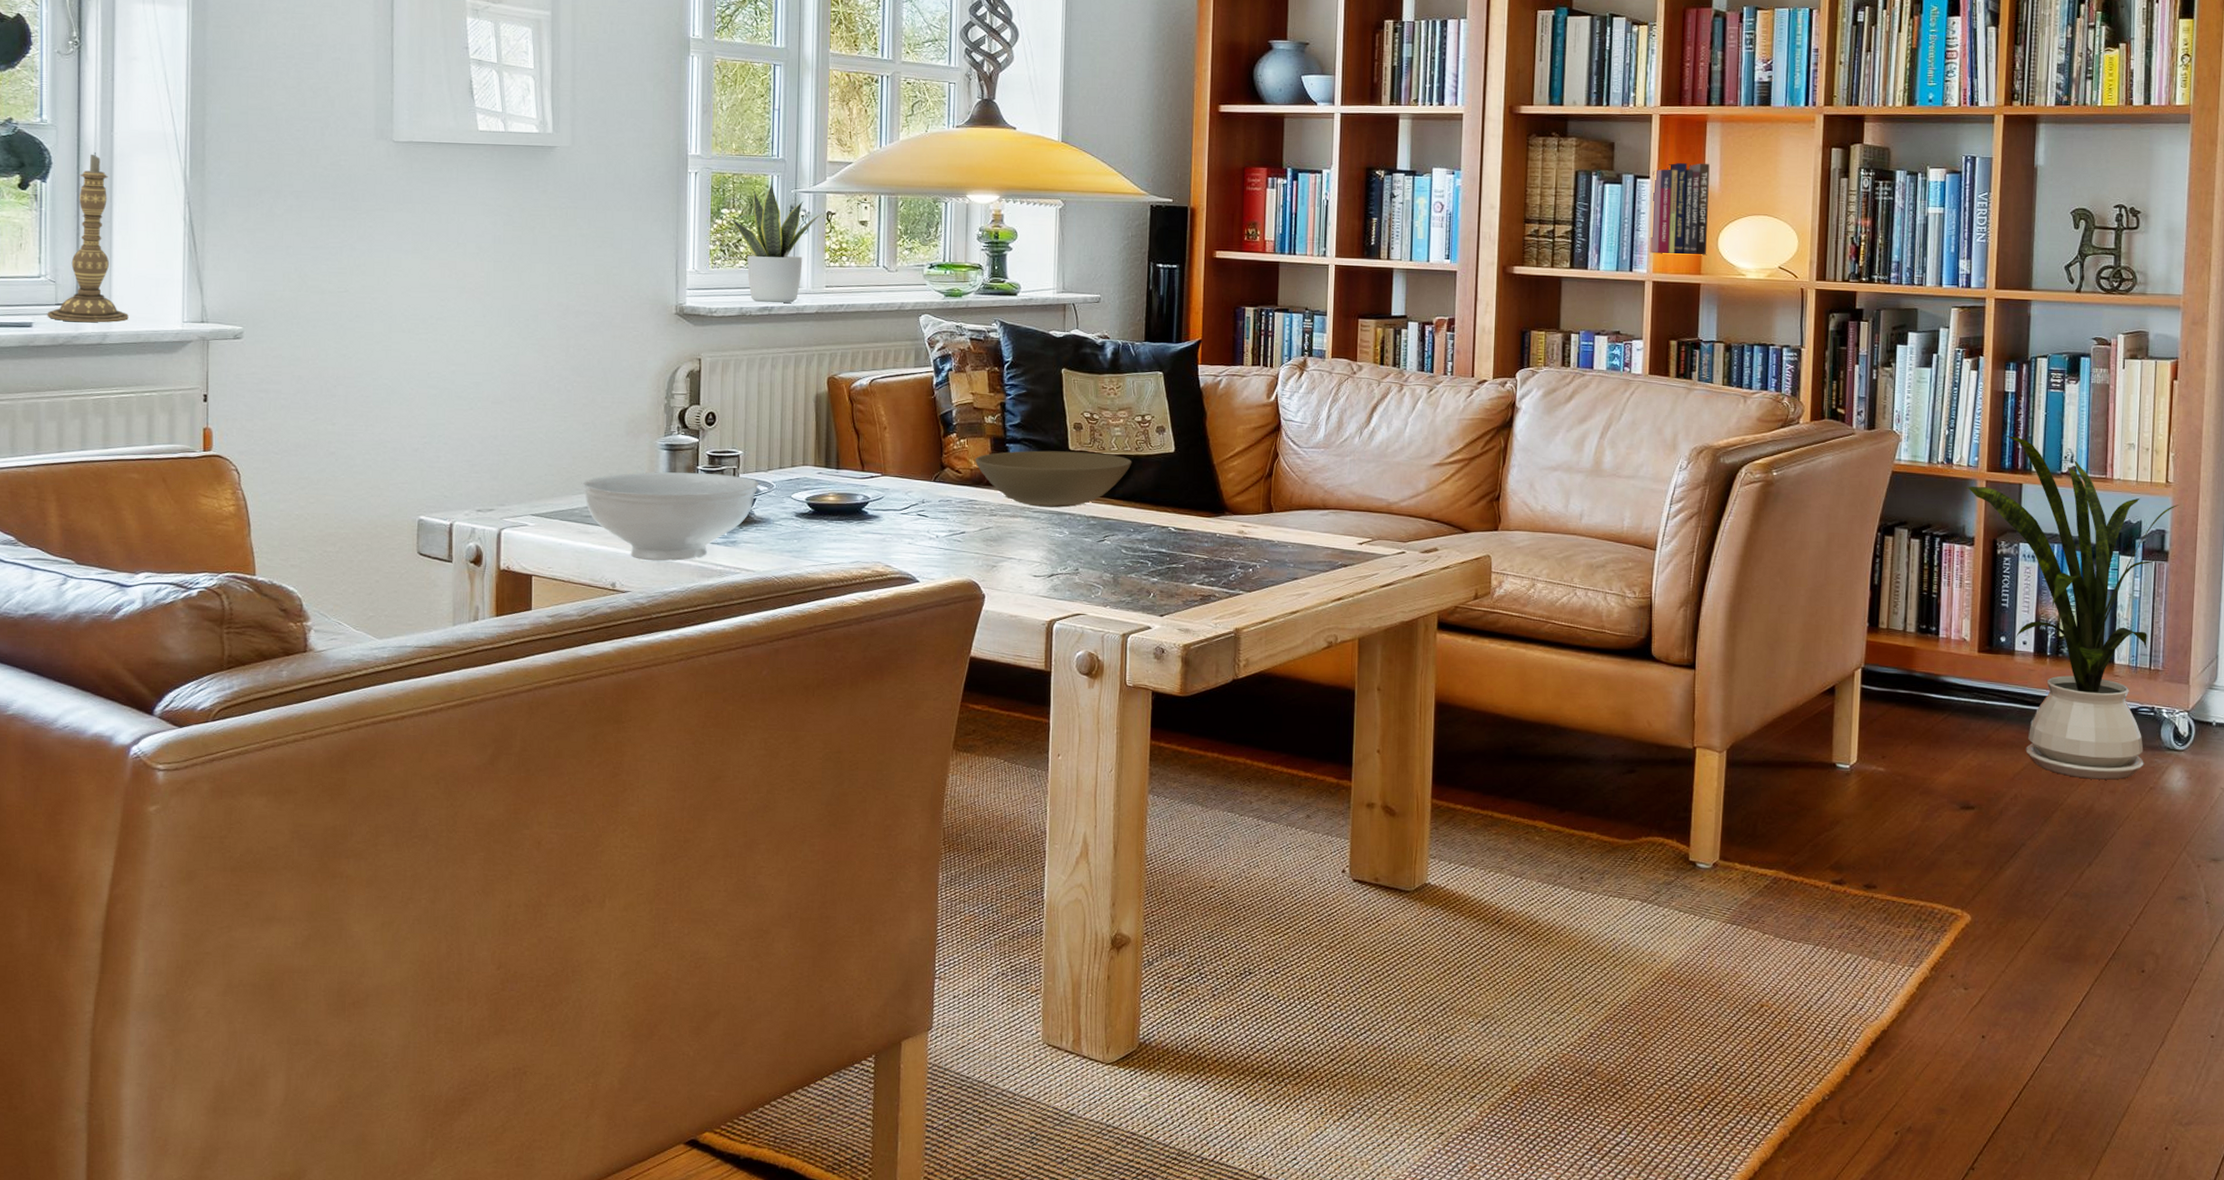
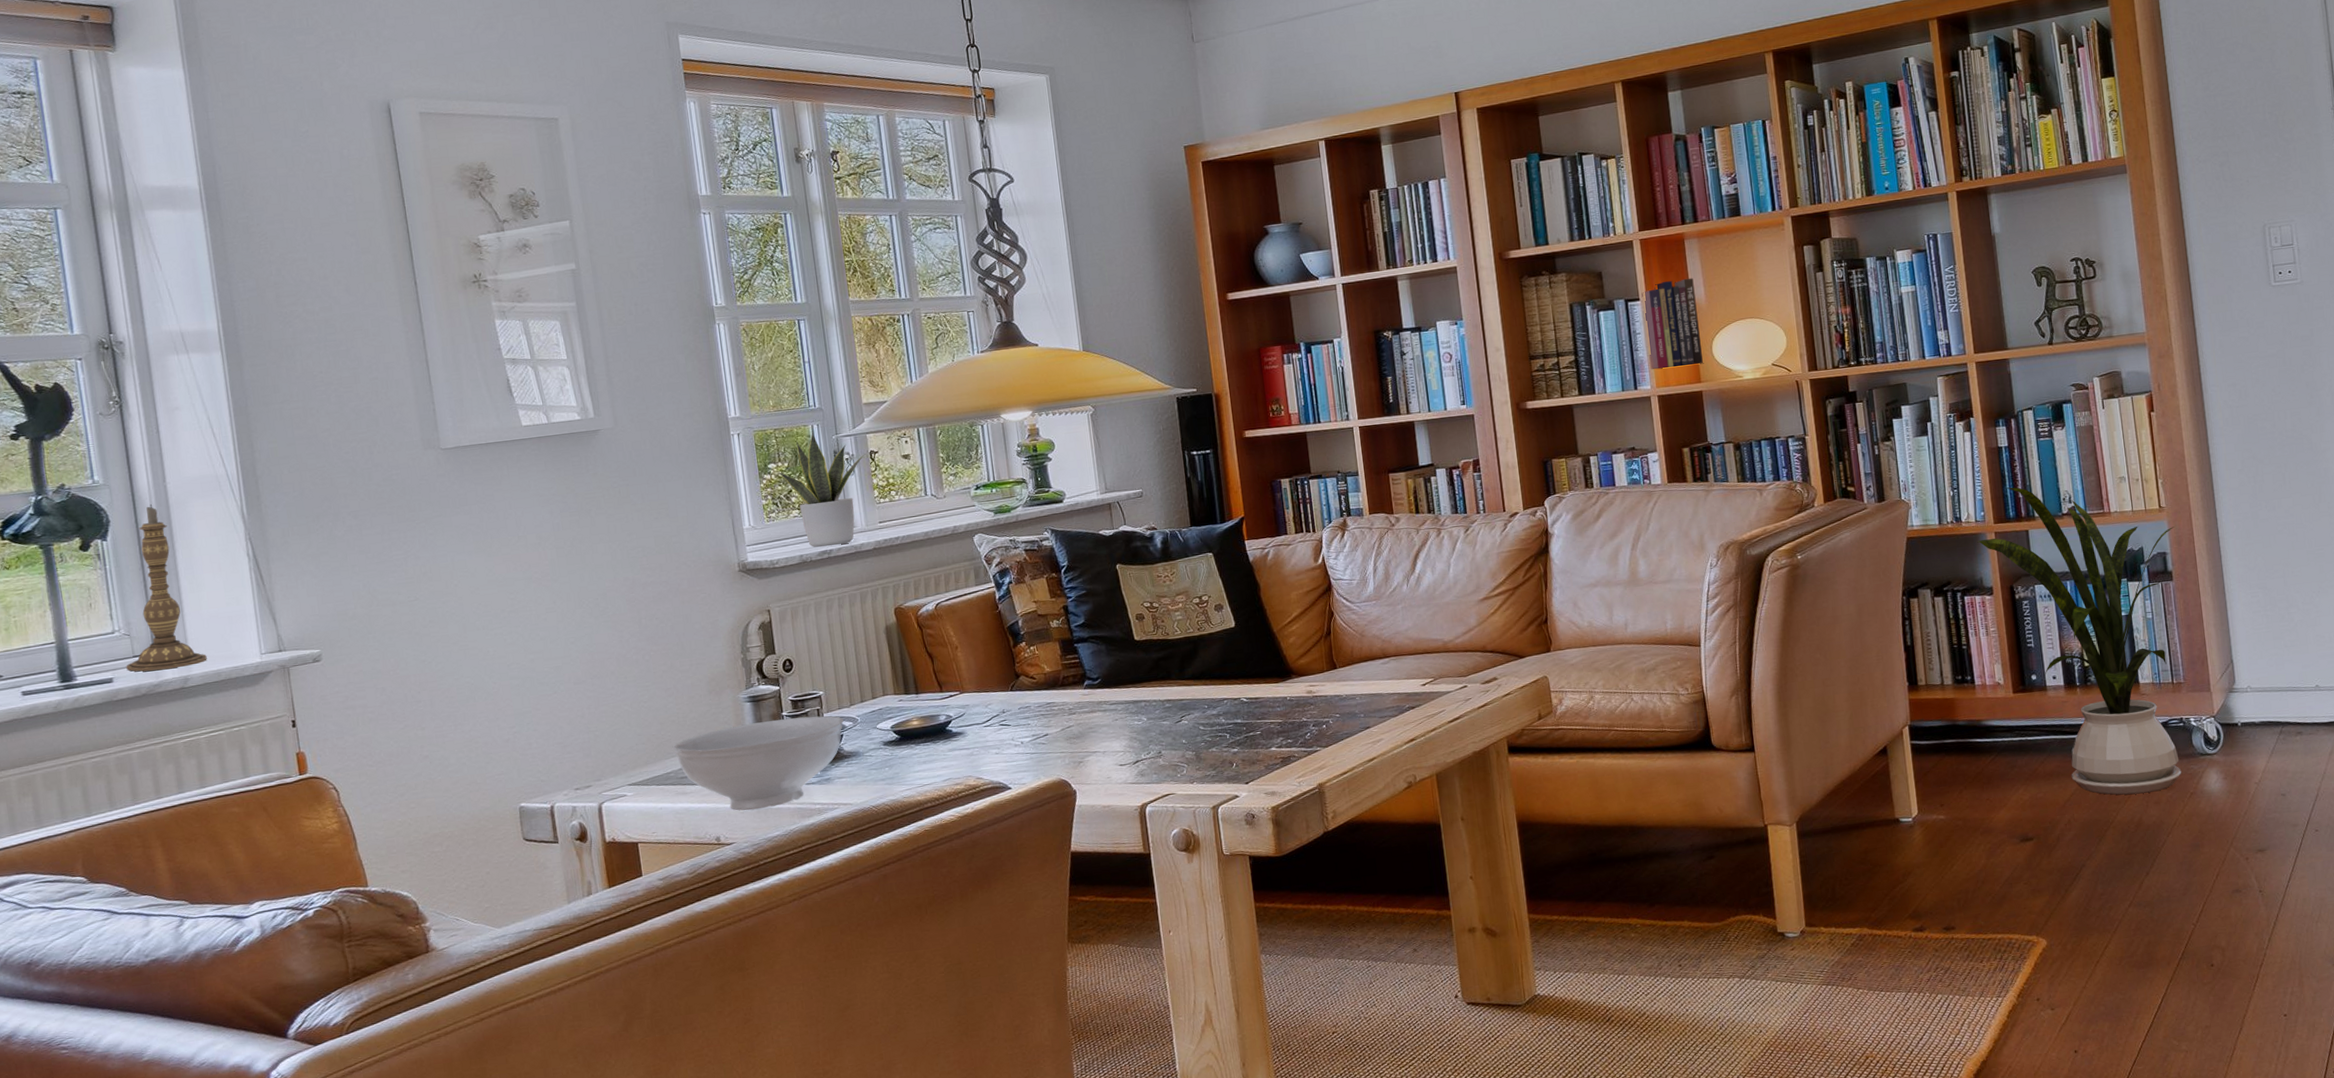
bowl: present [975,450,1132,508] -> none [1047,638,1197,699]

